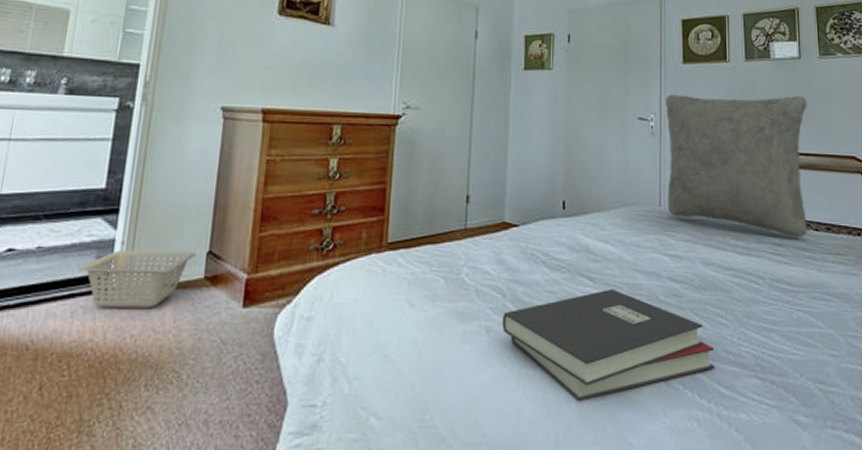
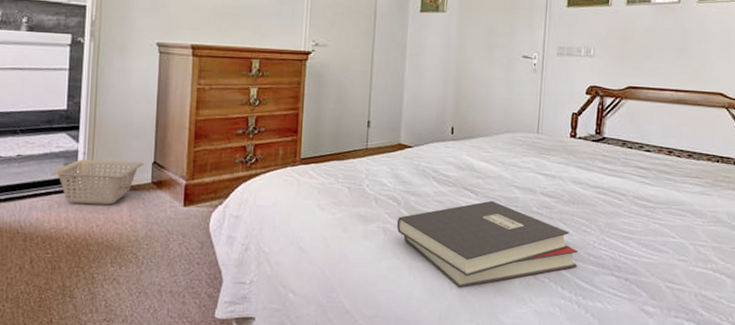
pillow: present [666,94,808,238] -> none [544,35,682,163]

